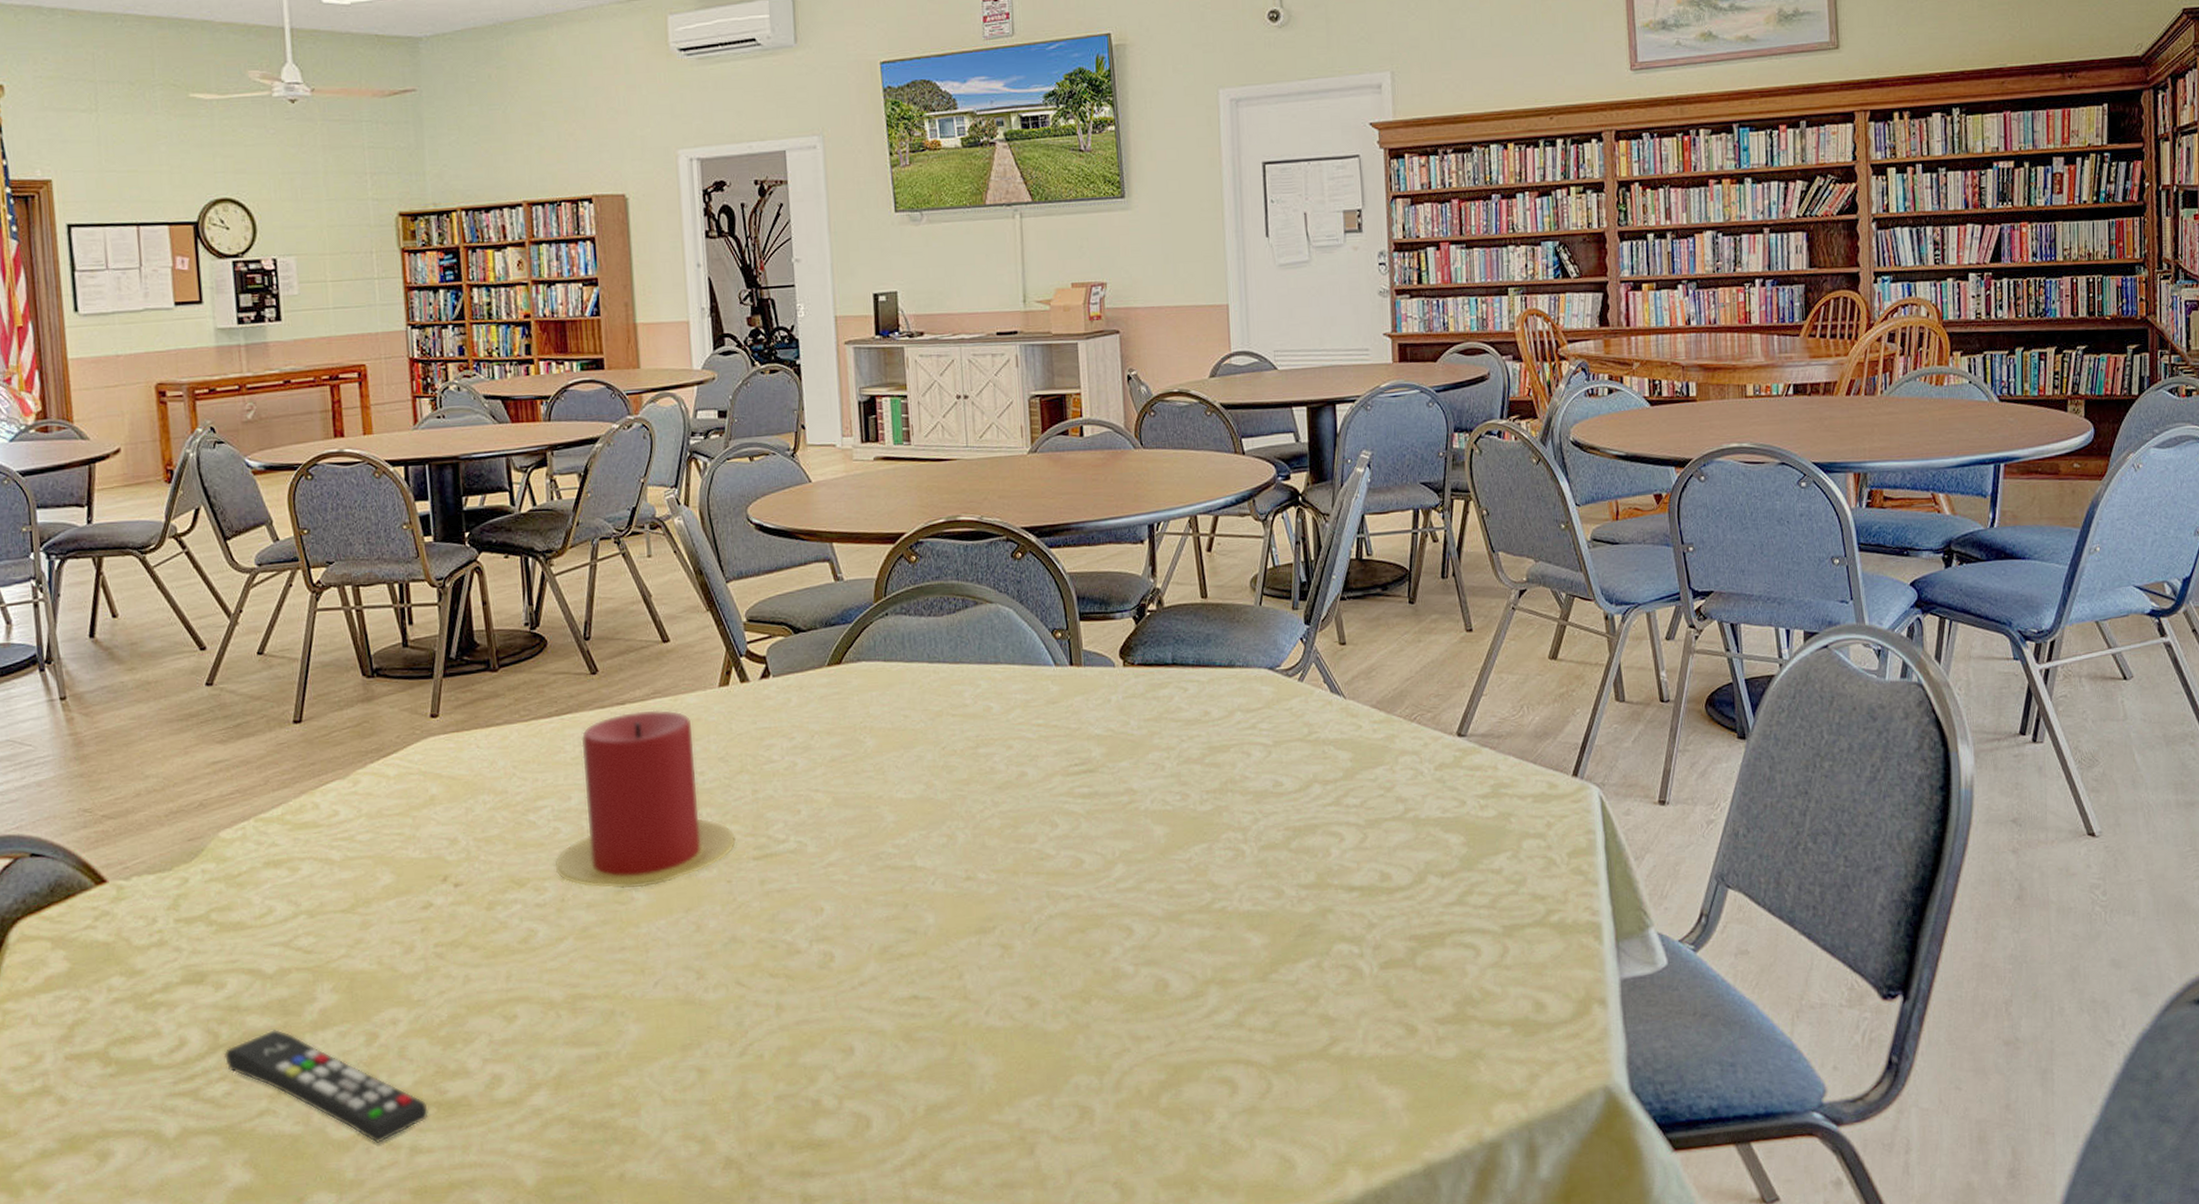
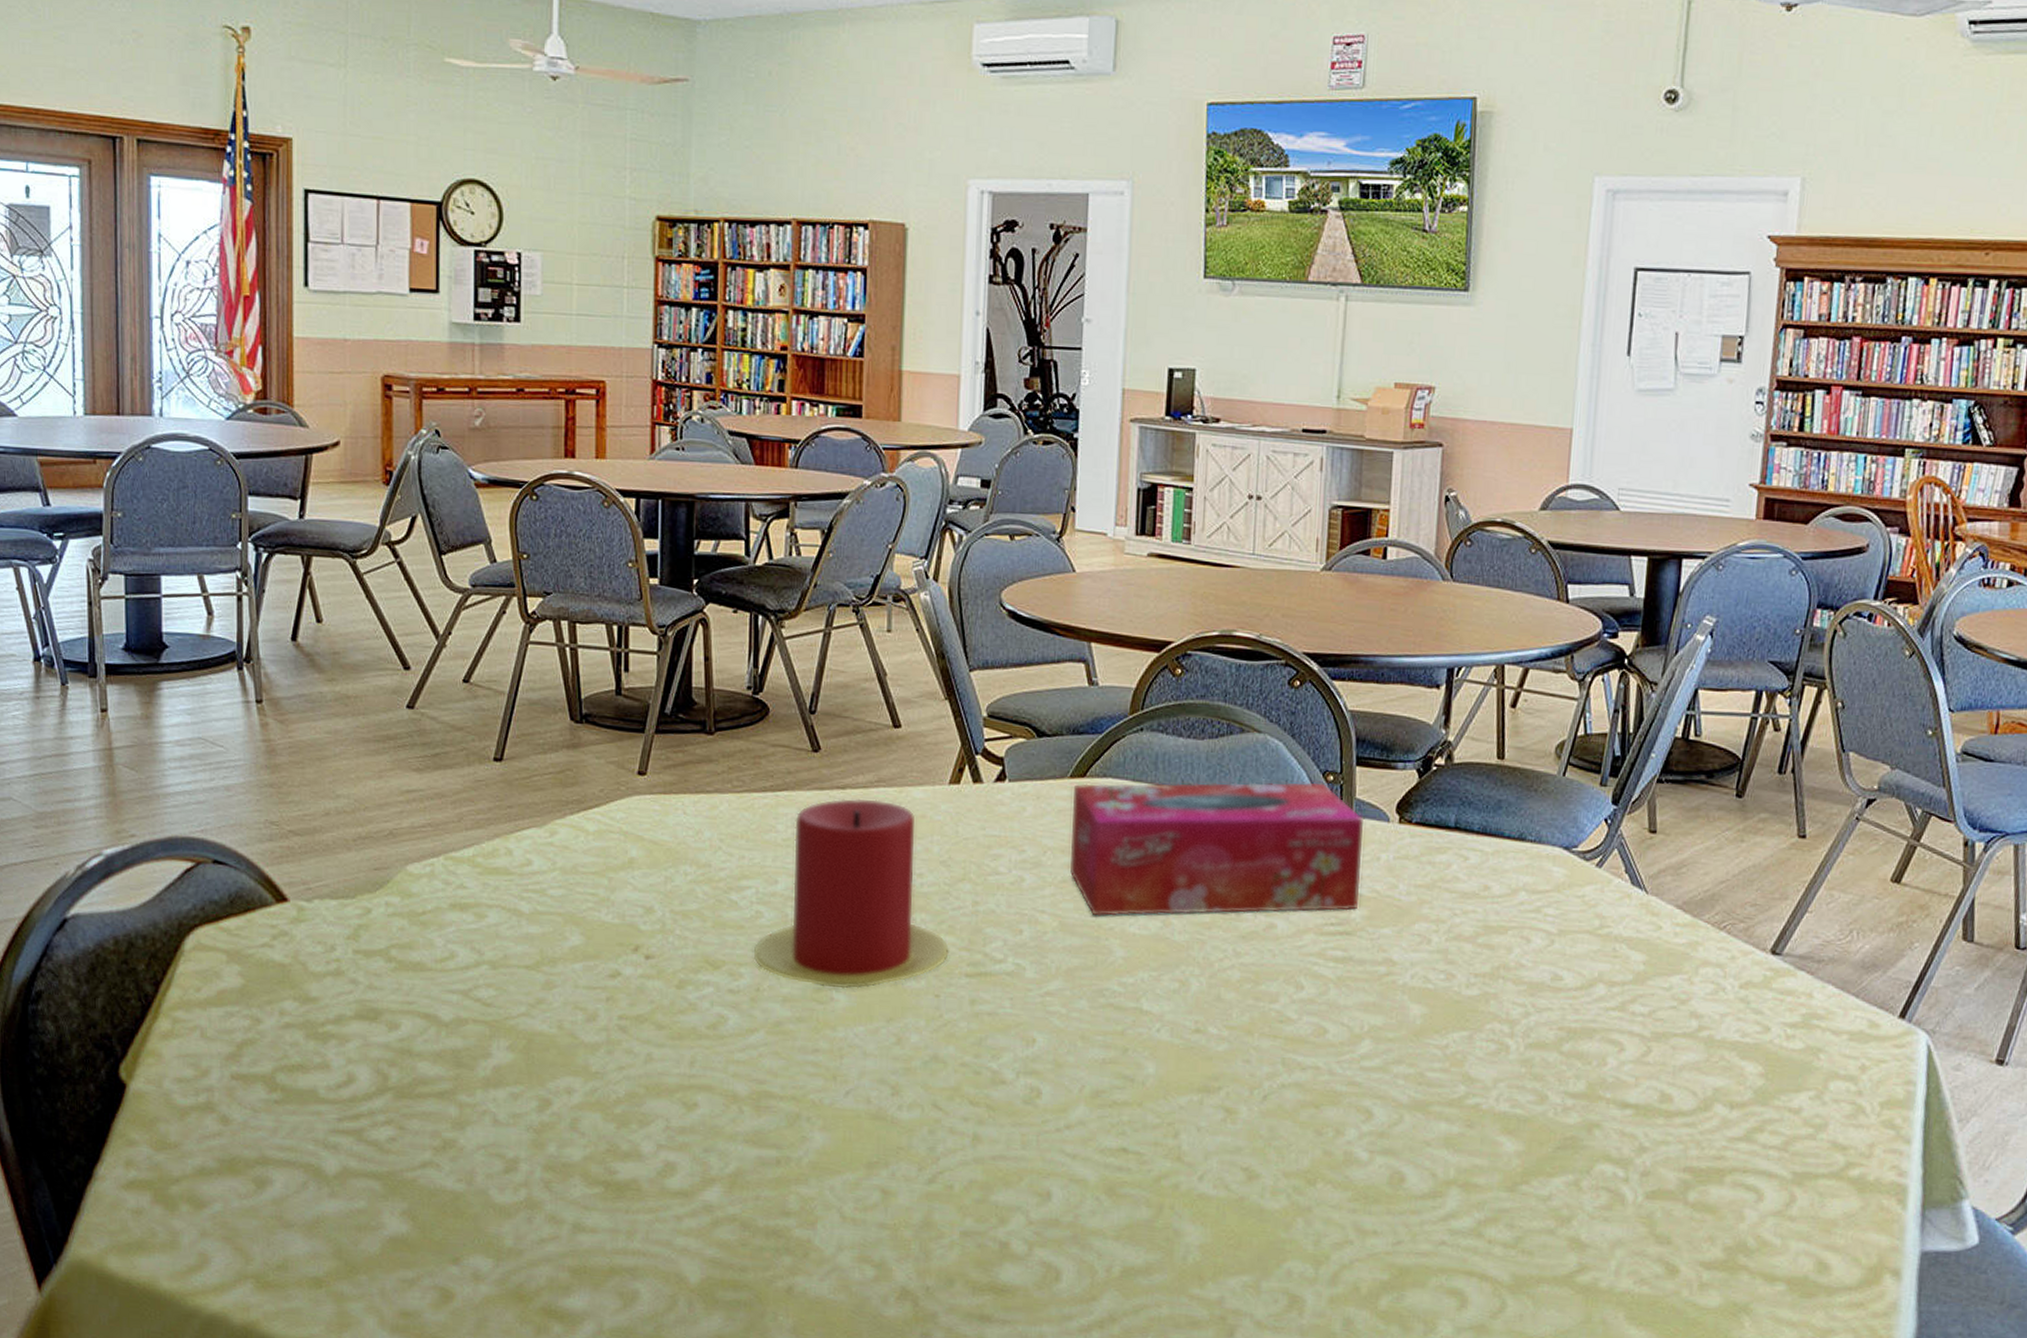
remote control: present [223,1029,430,1144] -> none [391,1080,597,1216]
tissue box: none [832,640,1096,788] -> present [1069,782,1365,917]

